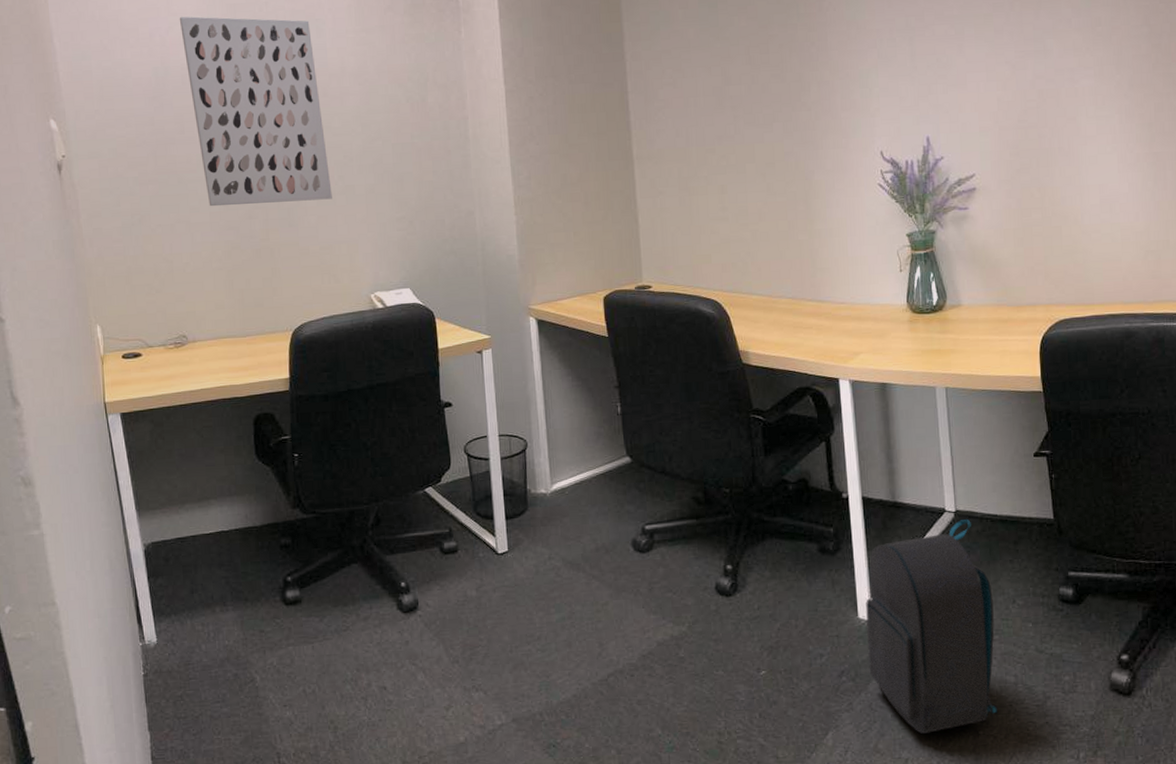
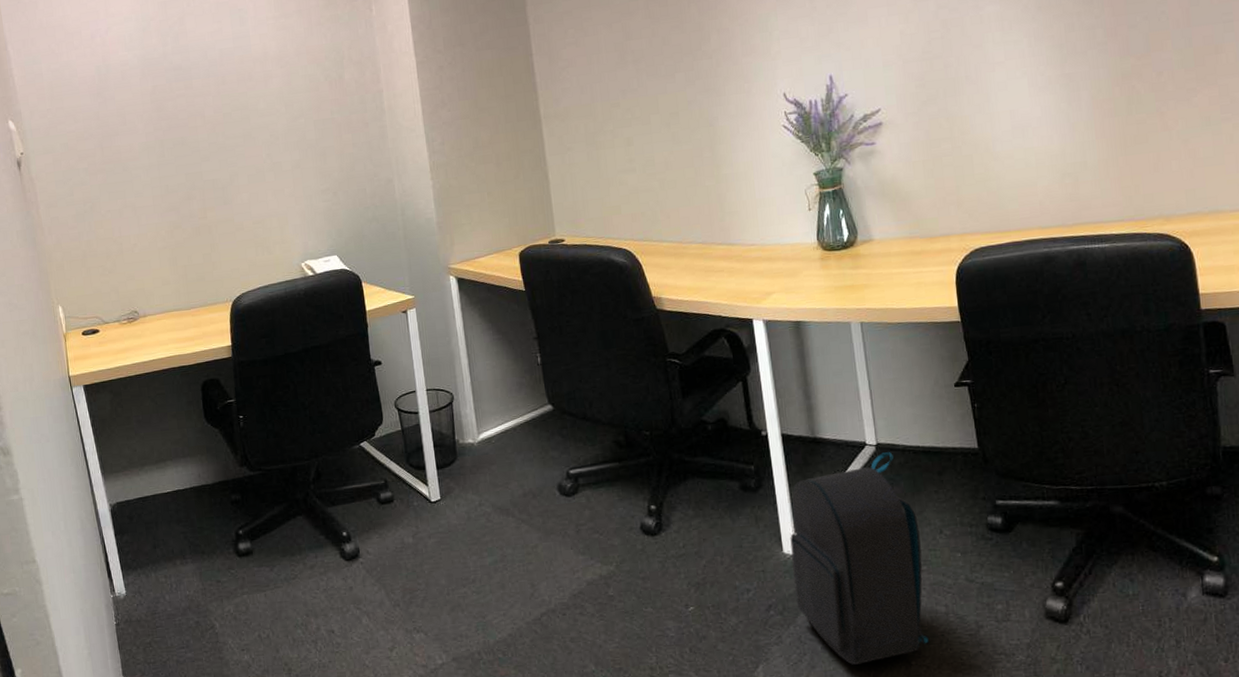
wall art: present [179,16,332,207] -> none [116,11,262,191]

